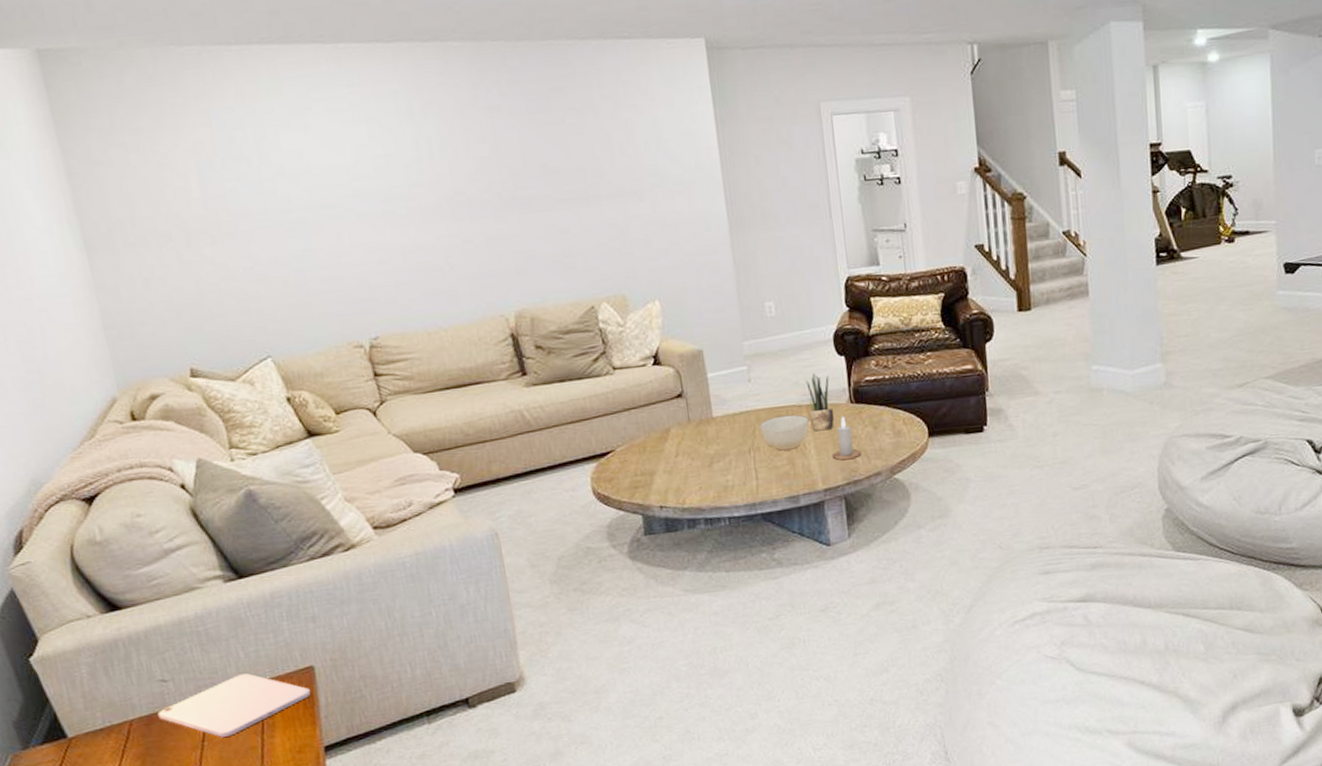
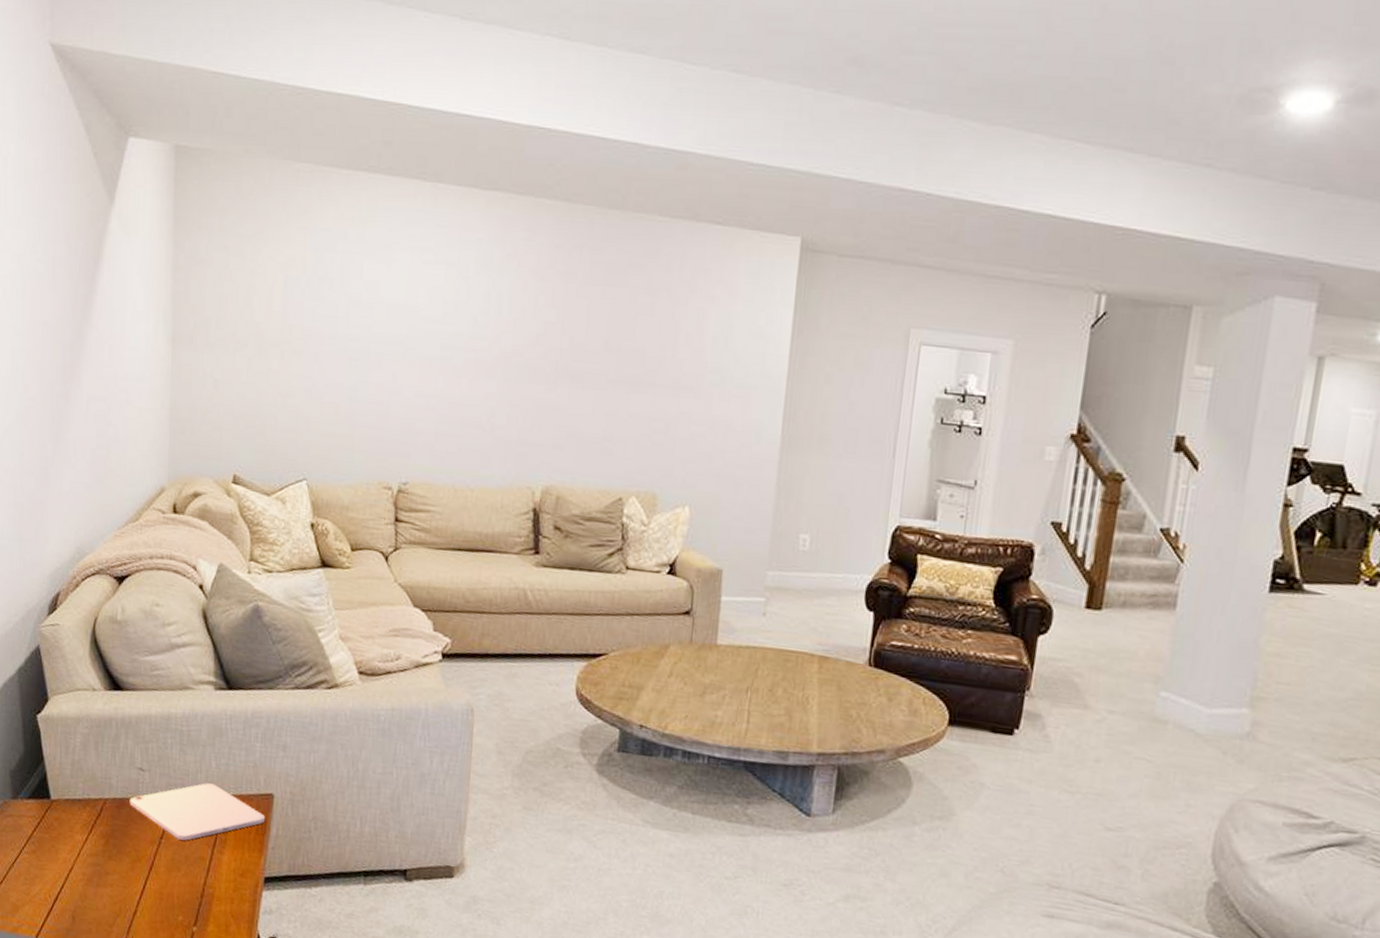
bowl: present [759,414,810,451] -> none [763,660,819,701]
potted plant: present [806,372,834,430] -> none [819,622,851,688]
candle: present [832,416,862,461] -> none [835,677,869,728]

